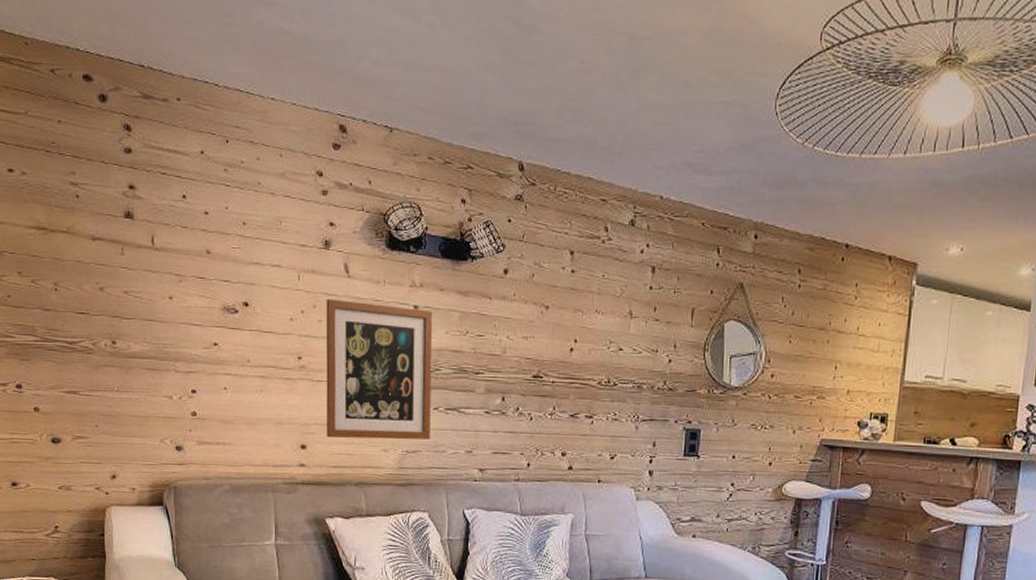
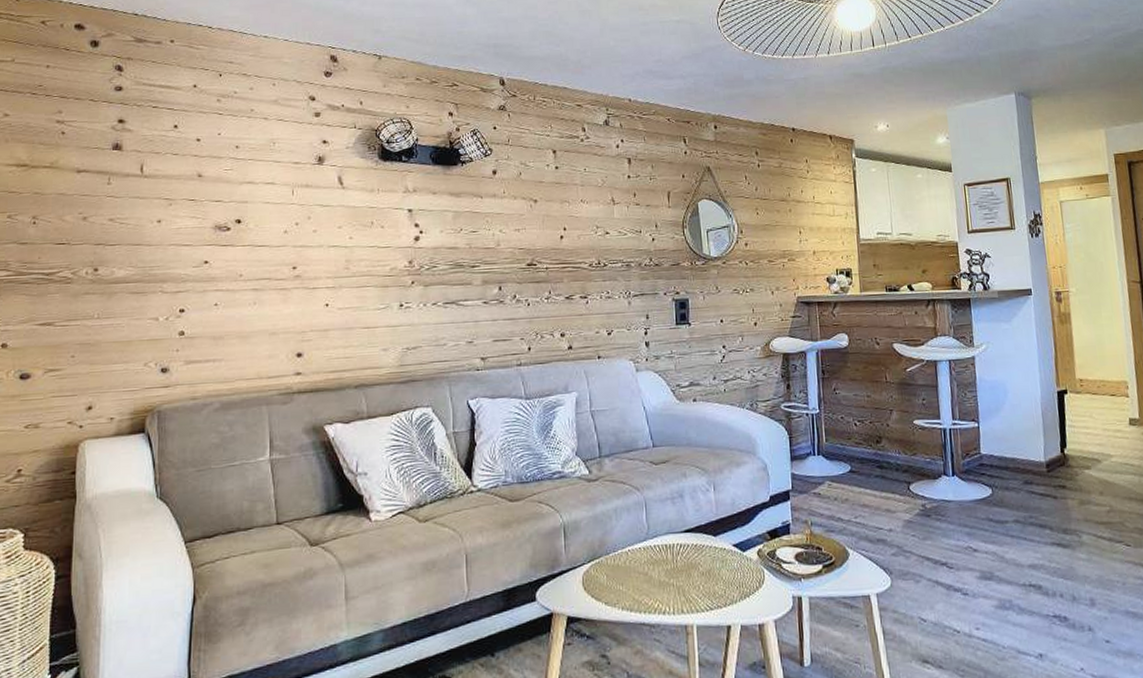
wall art: present [325,298,433,440] -> none [320,209,430,344]

